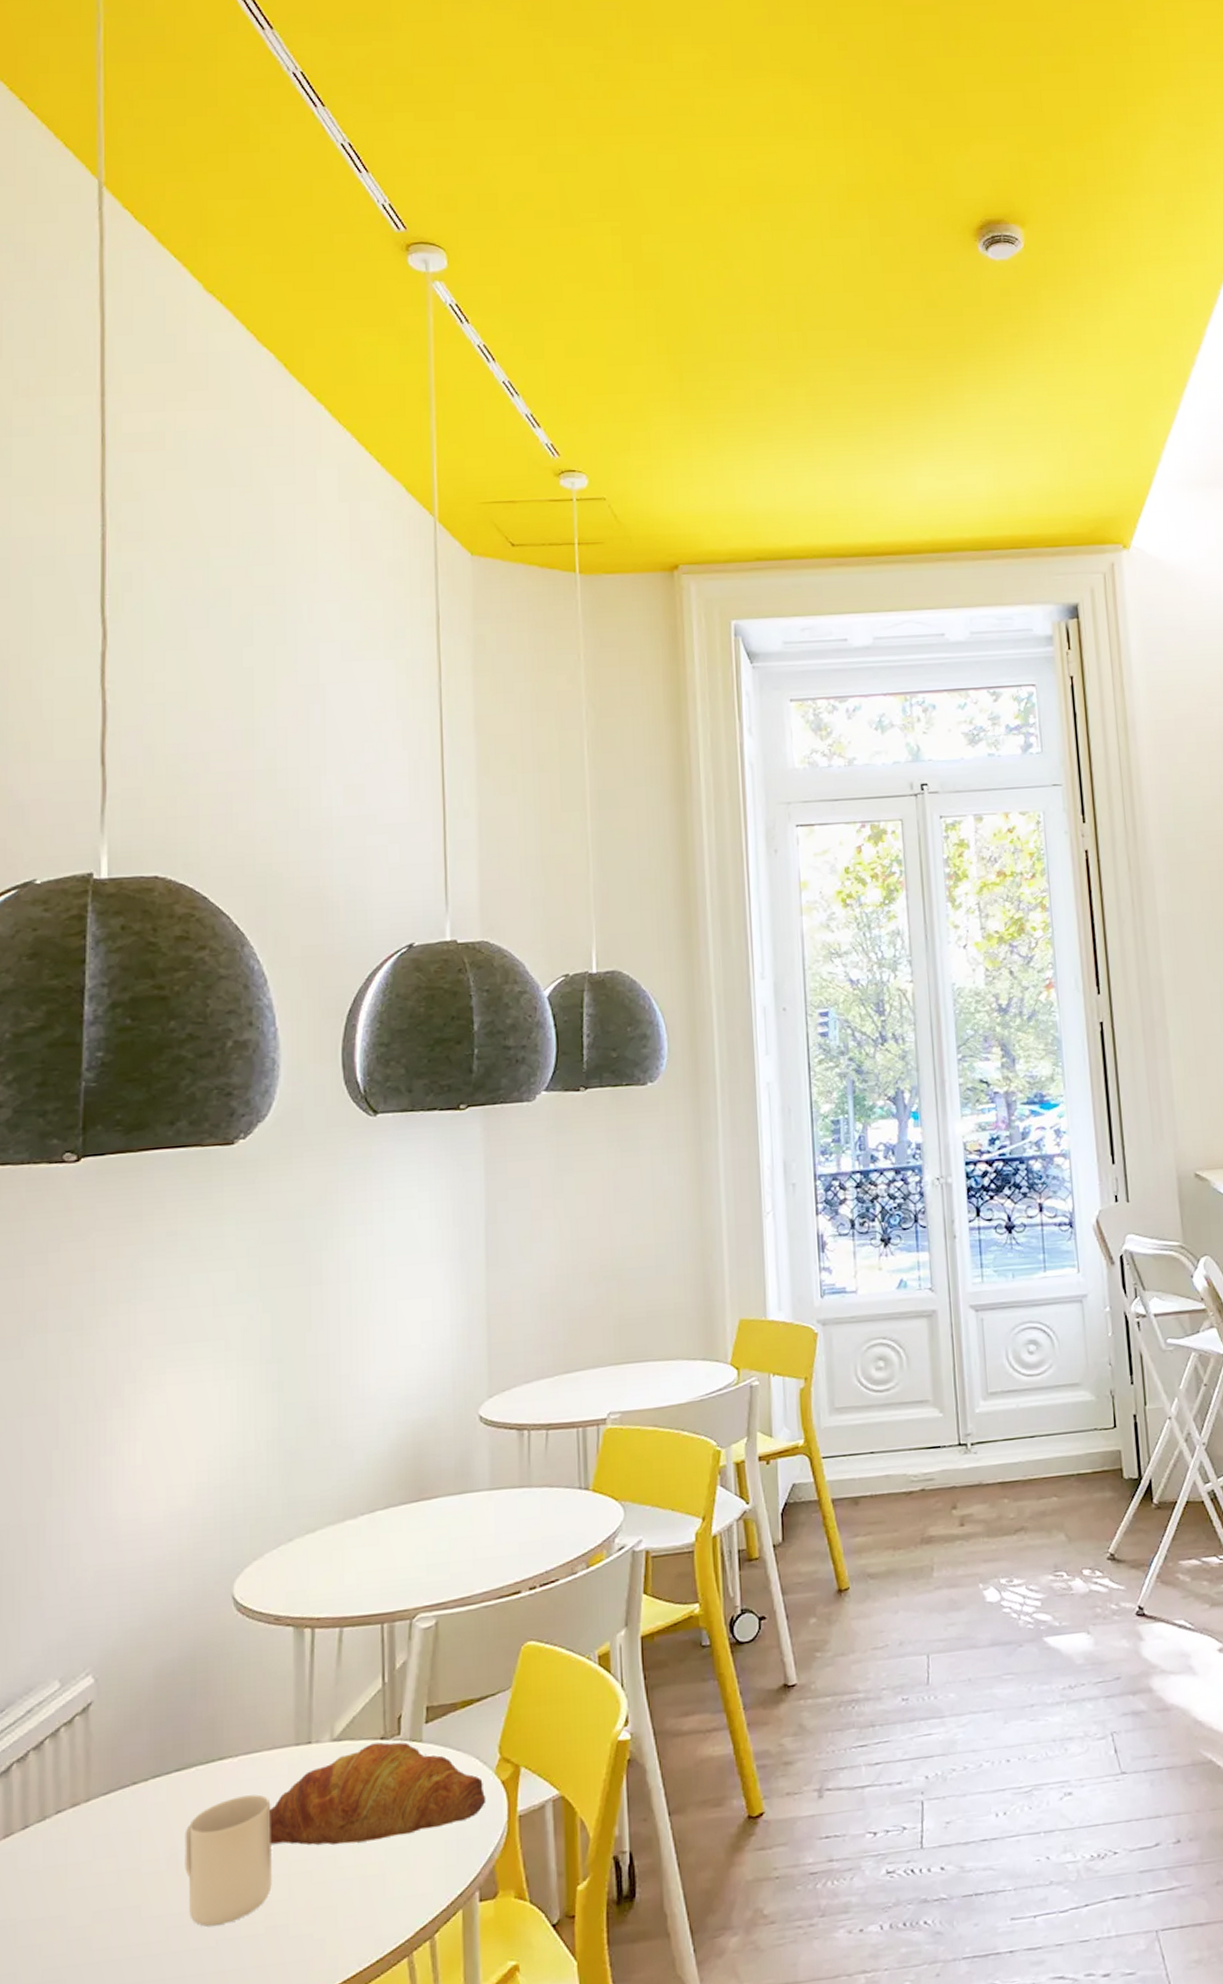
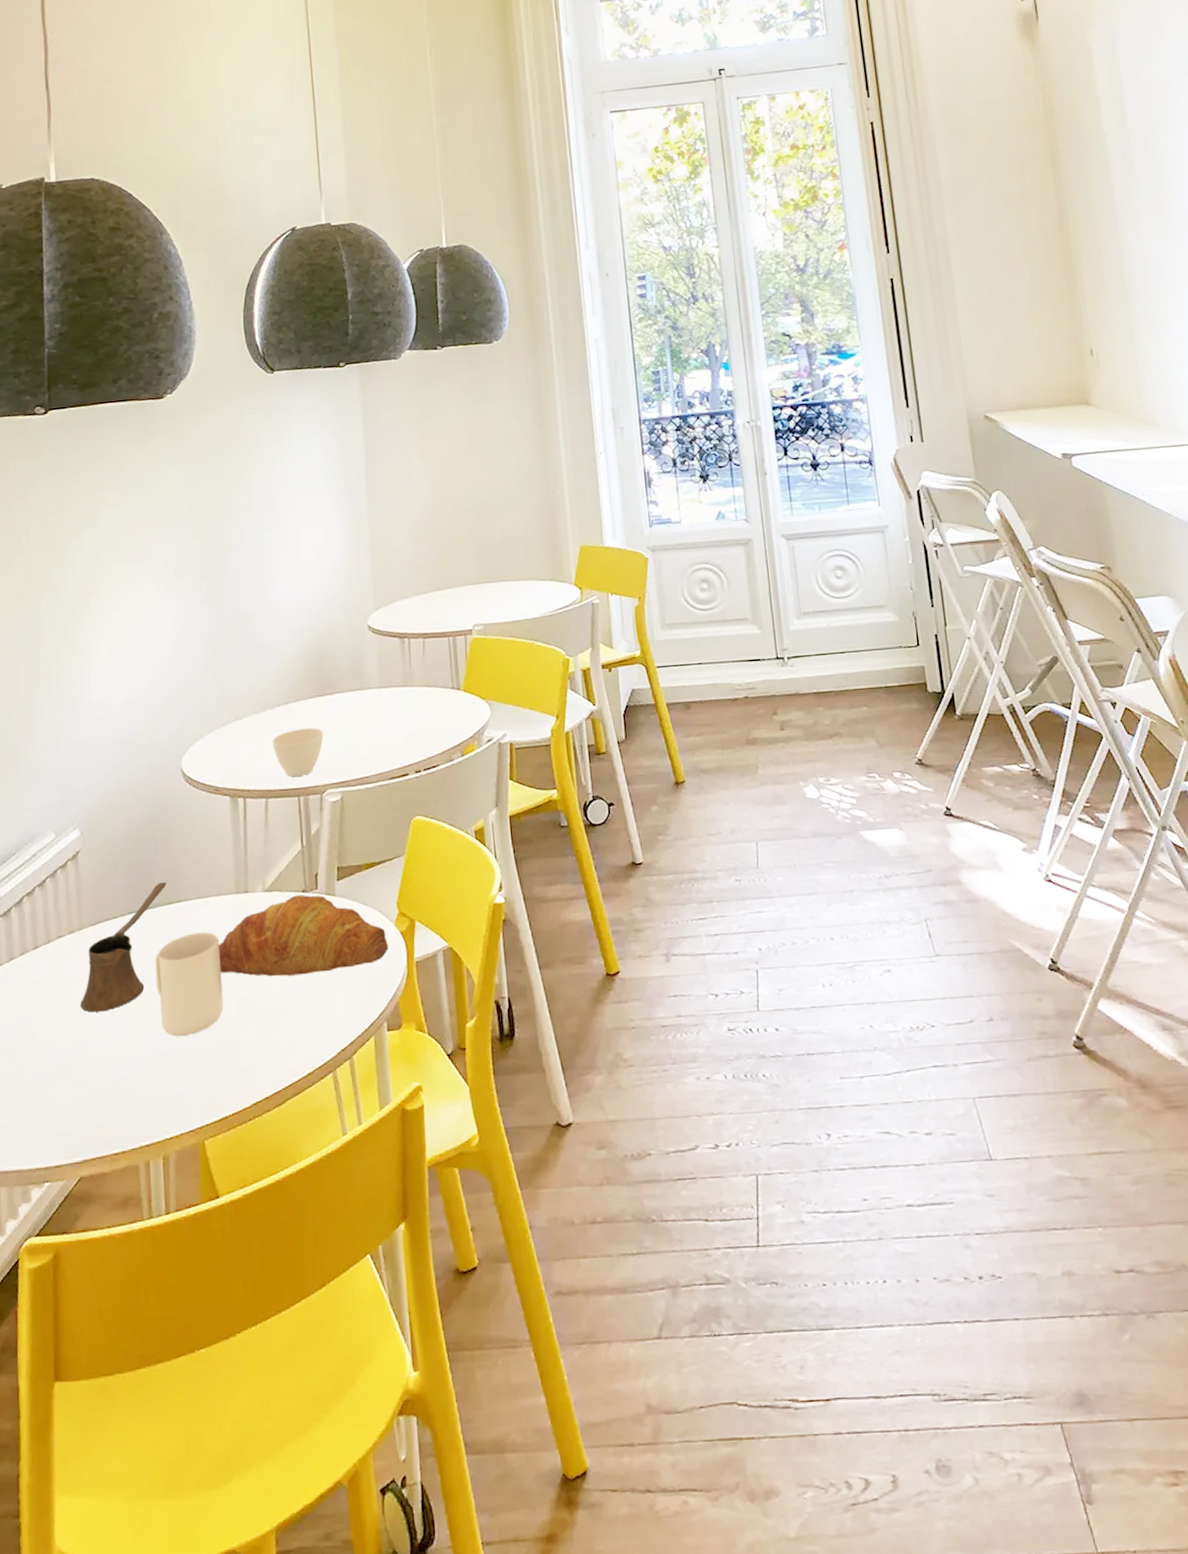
coffee pot: none [81,1736,206,1905] -> present [80,882,167,1013]
cup: none [351,1540,417,1601] -> present [272,728,324,778]

